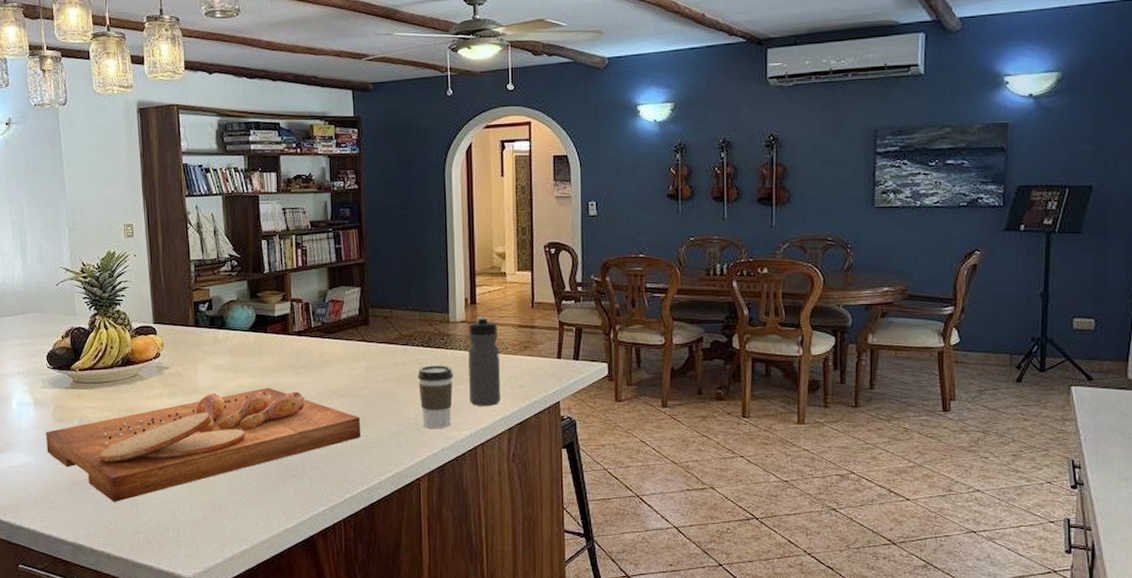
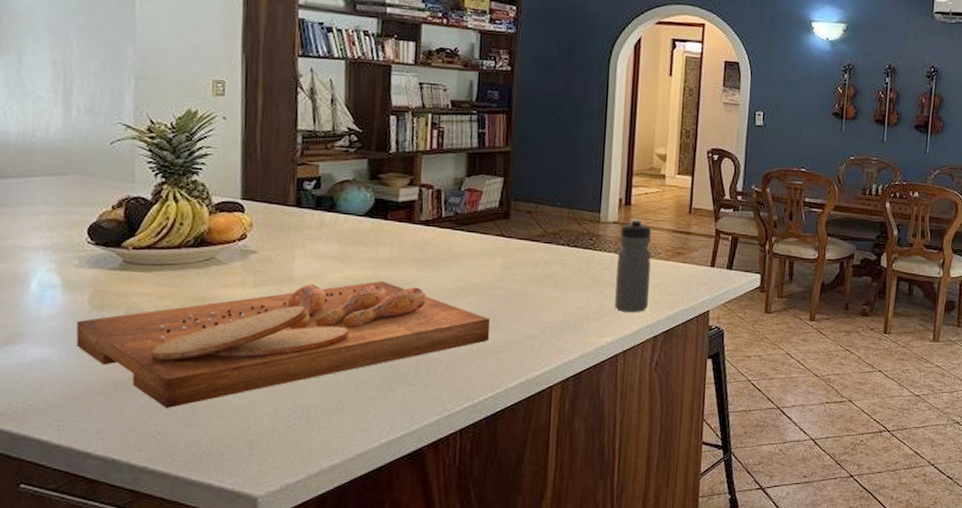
coffee cup: present [417,365,453,428] -> none [559,266,600,334]

